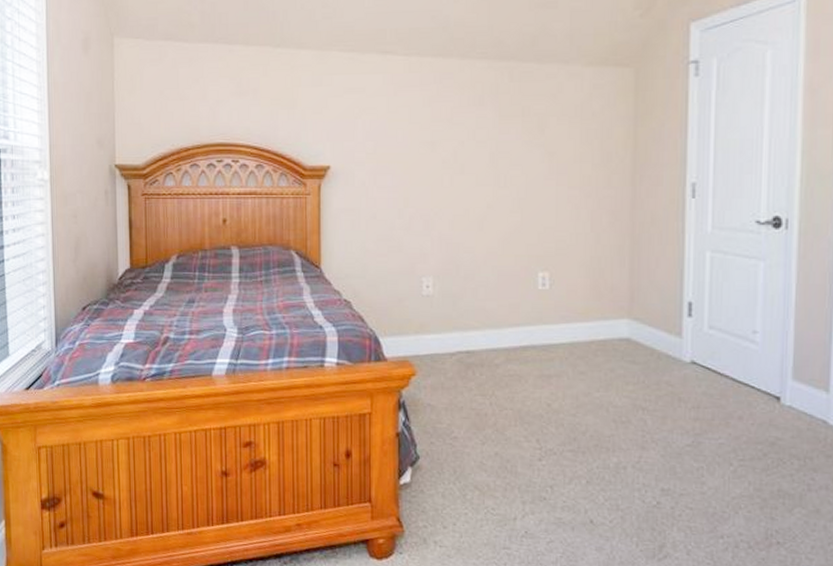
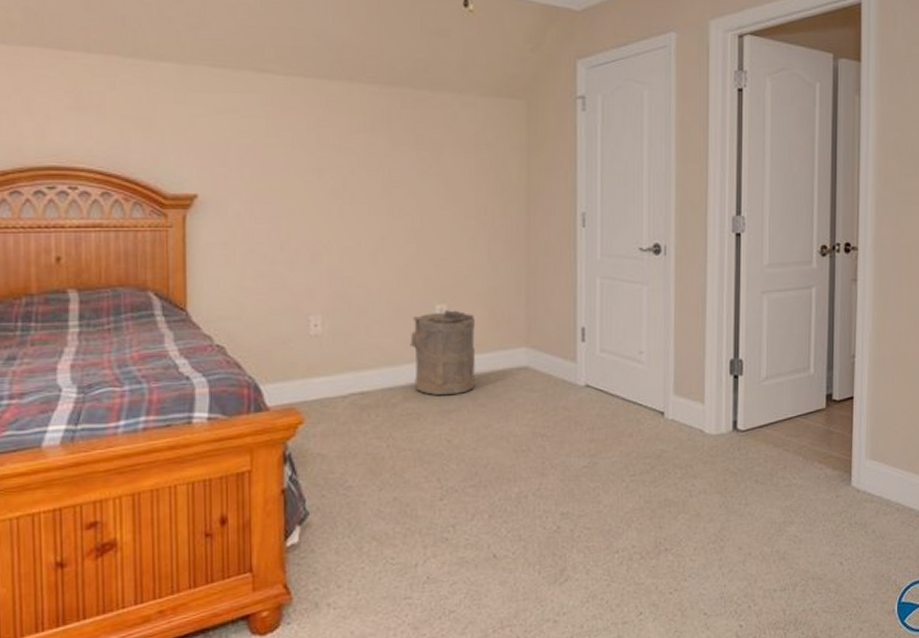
laundry hamper: none [513,278,576,361] -> present [410,310,475,396]

